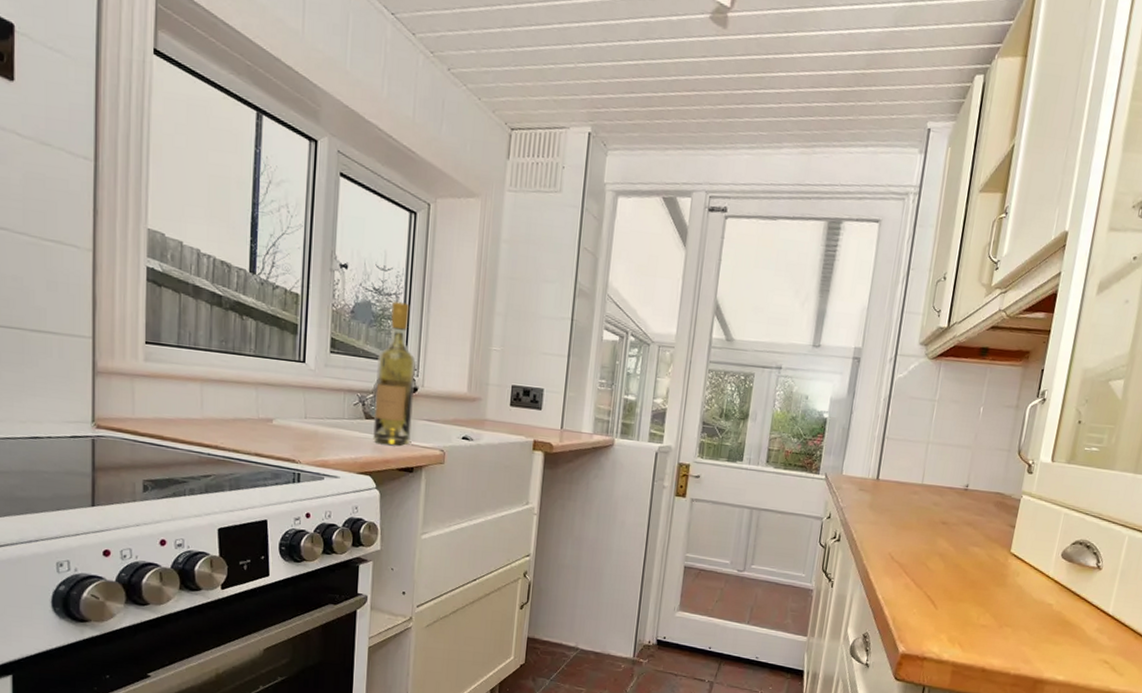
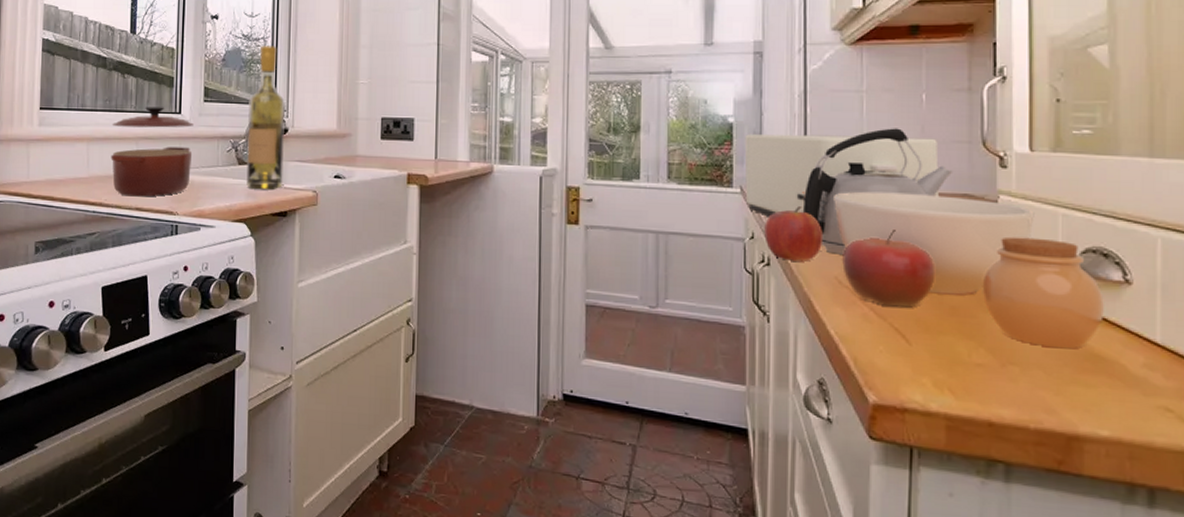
saucepan: none [227,352,319,444] -> present [111,107,193,197]
toaster: none [828,429,985,501] -> present [744,134,940,217]
fruit: none [839,494,885,540] -> present [764,206,822,262]
kettle: none [872,434,993,536] -> present [802,128,953,255]
fruit: none [896,518,966,579] -> present [842,230,936,307]
bowl: none [897,484,1045,573] -> present [834,191,1035,296]
jar: none [995,528,1081,616] -> present [982,236,1105,349]

